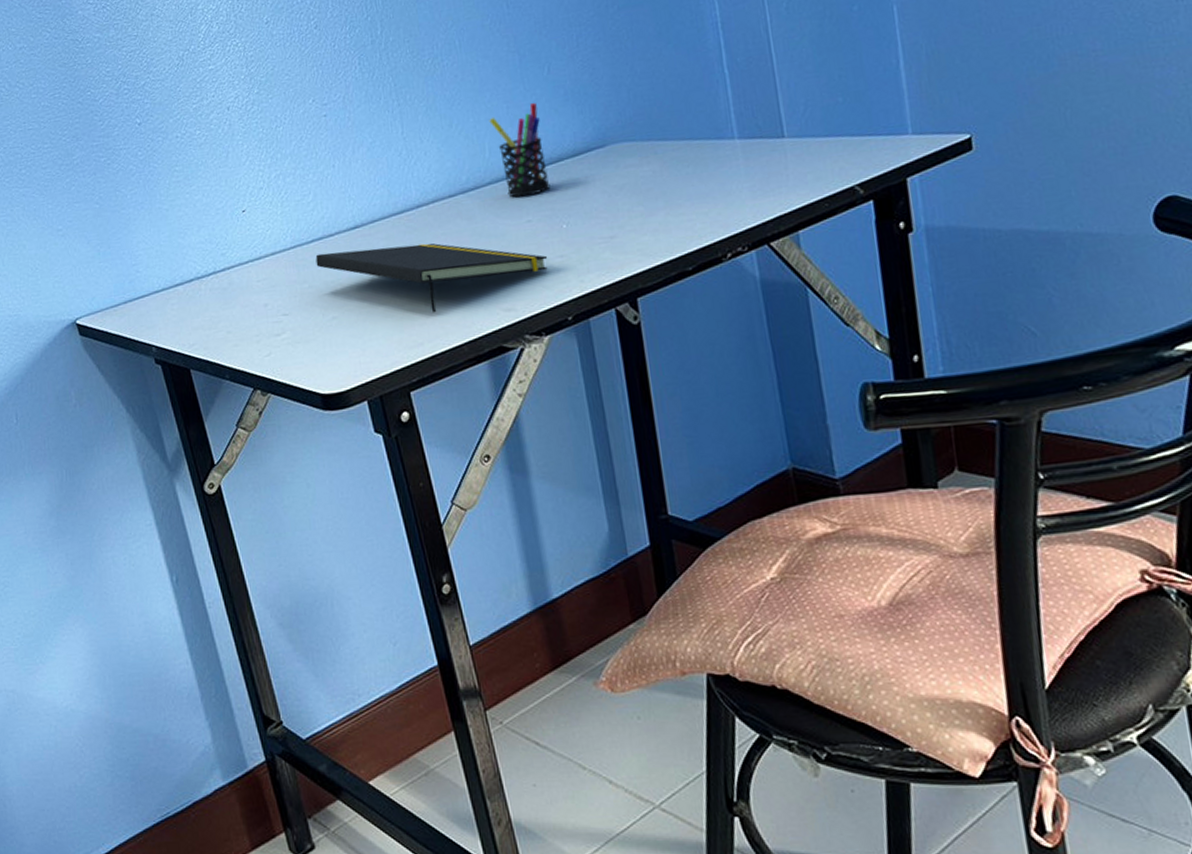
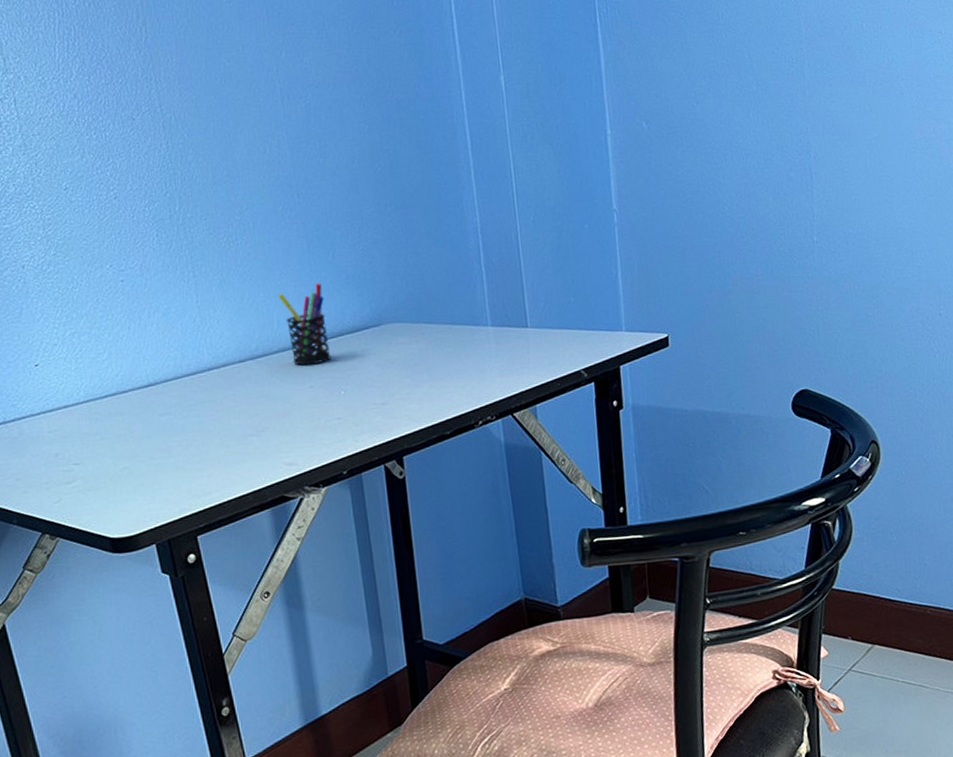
notepad: present [315,243,548,313] -> none [108,403,327,466]

